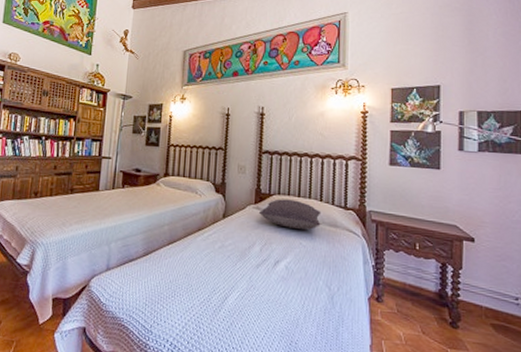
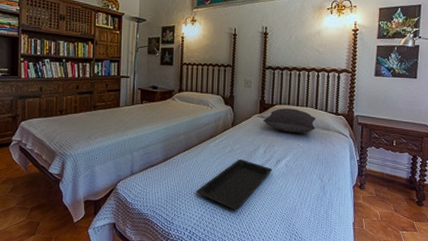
serving tray: none [179,256,270,320] -> present [196,158,273,210]

